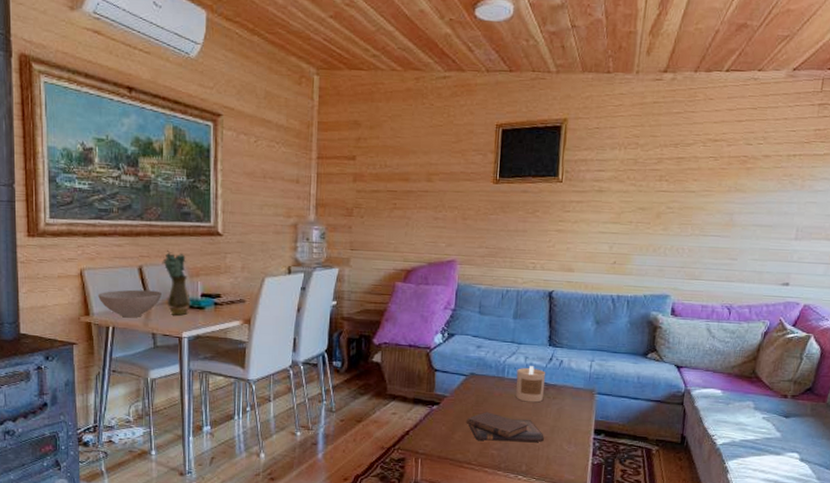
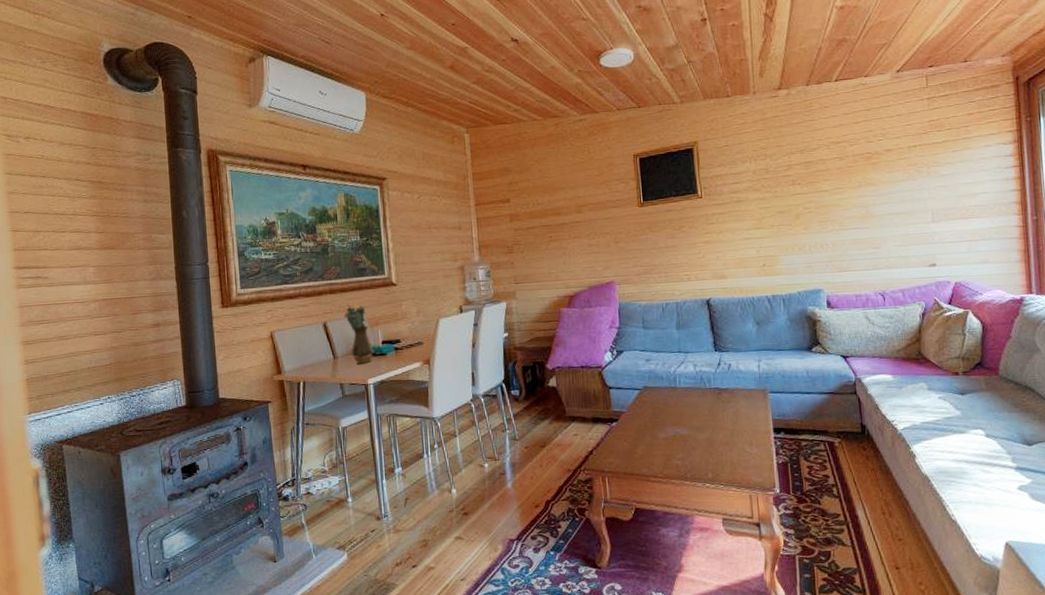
bowl: present [98,289,162,318] -> none [288,343,346,372]
diary: present [466,412,544,442] -> none [646,423,725,452]
candle: present [515,366,546,403] -> none [688,373,718,409]

